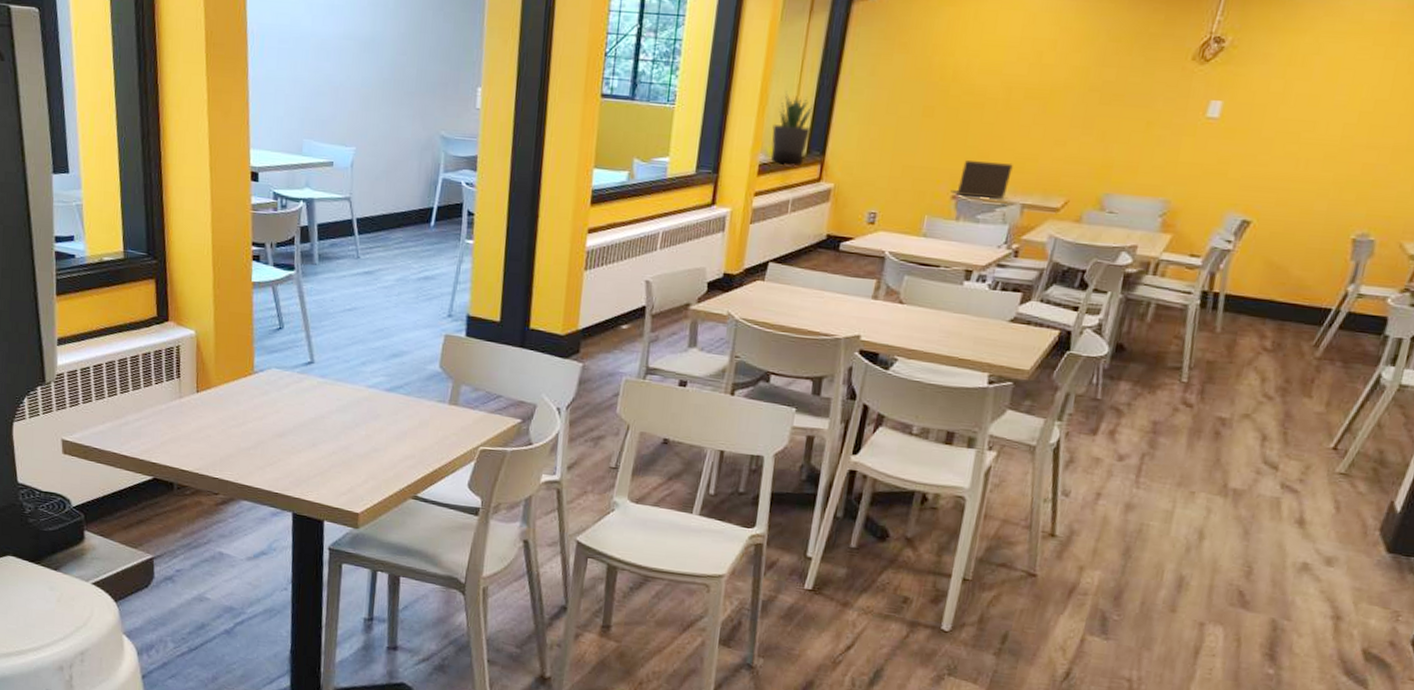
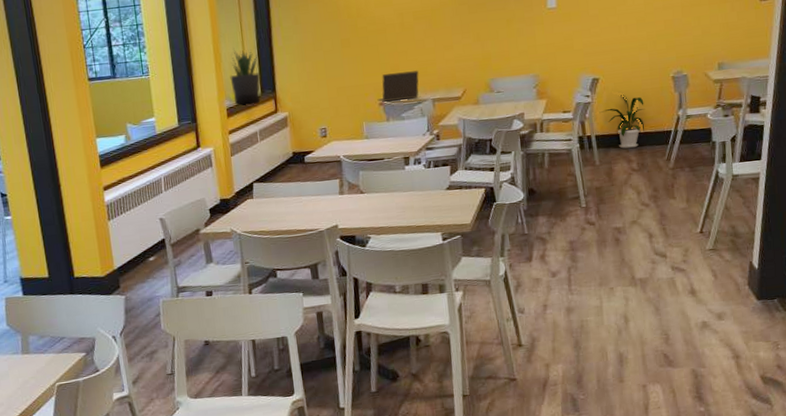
house plant: none [1239,249,1305,322] -> present [599,95,645,149]

